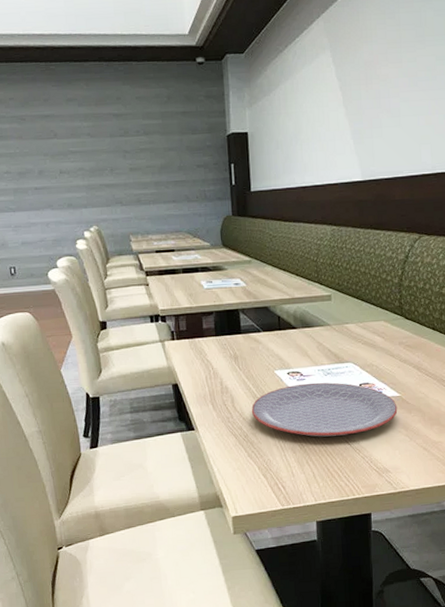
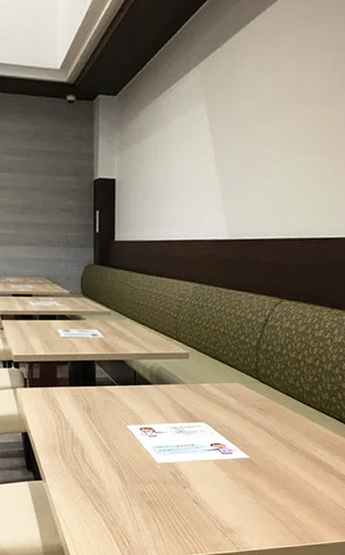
plate: present [251,382,398,437] -> none [101,440,246,494]

